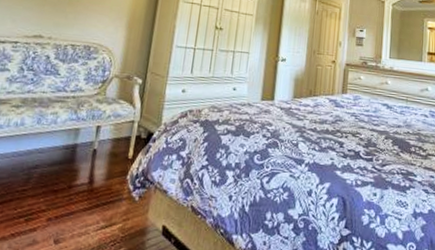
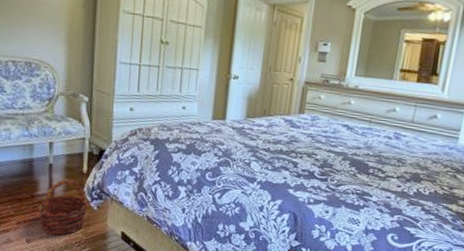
basket: none [73,165,131,233] -> present [38,179,89,236]

